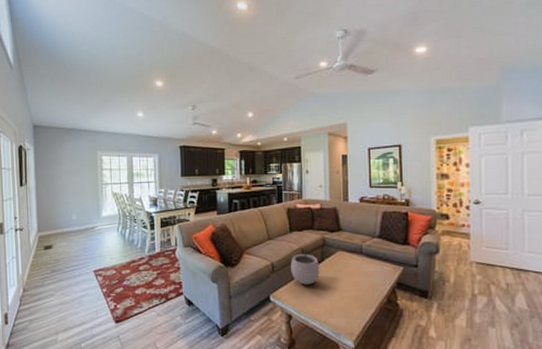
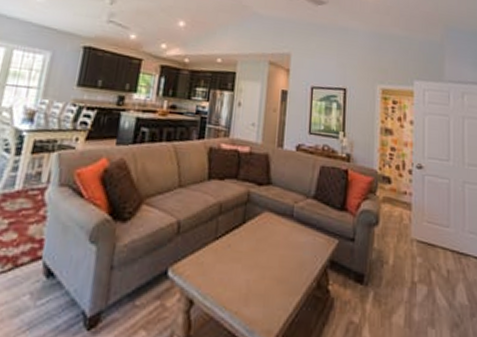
plant pot: present [291,250,320,285] -> none [202,205,240,257]

